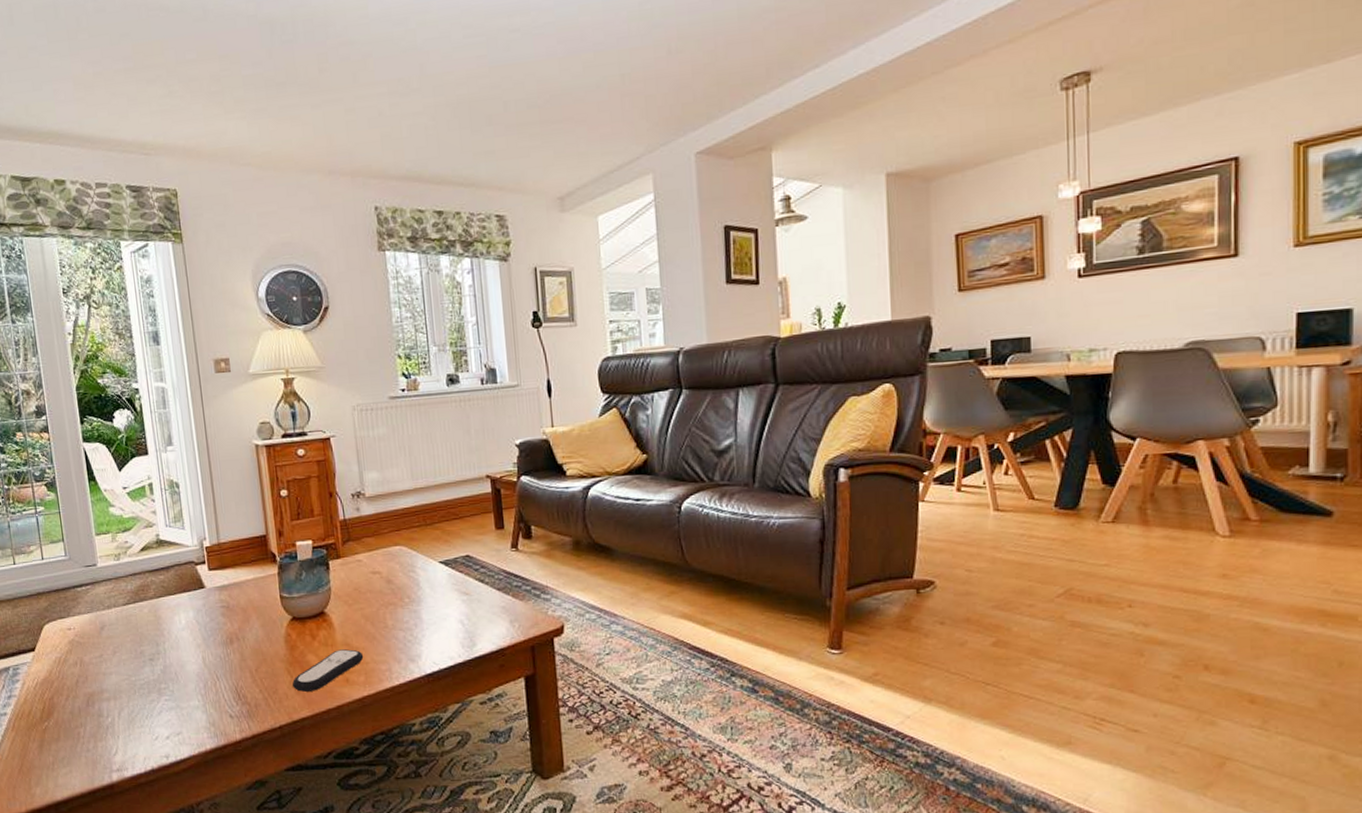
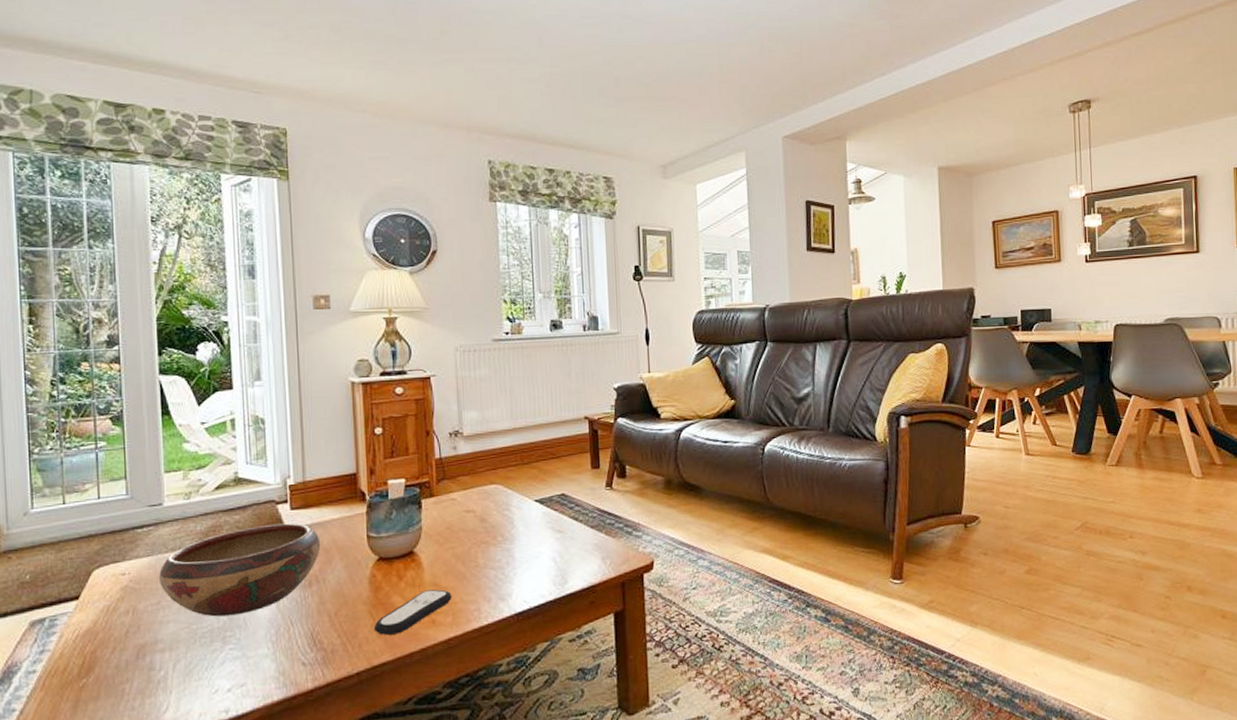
decorative bowl: none [99,583,238,670] -> present [159,523,321,617]

